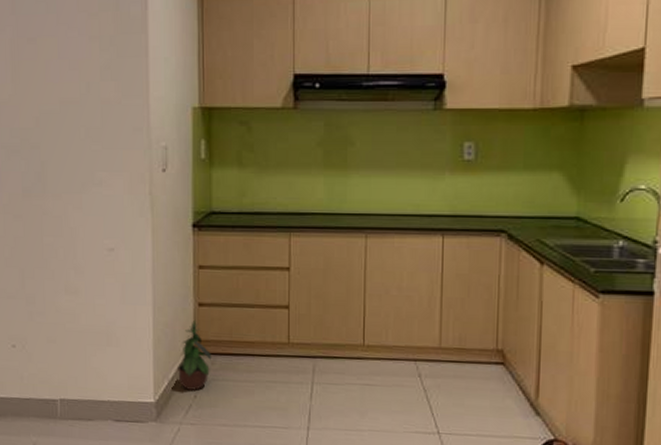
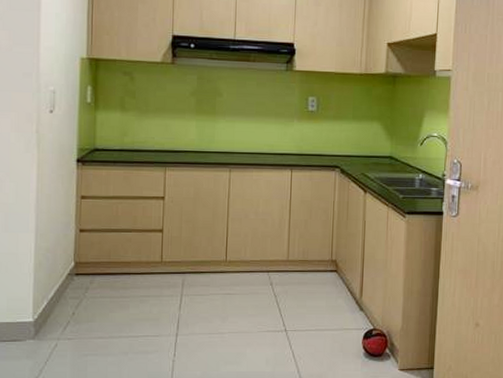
potted plant: present [178,319,212,390] -> none [57,244,91,308]

